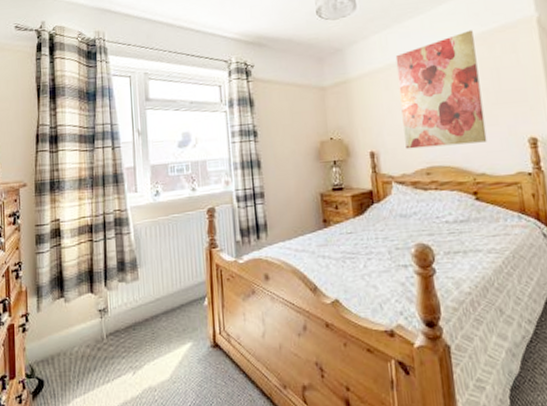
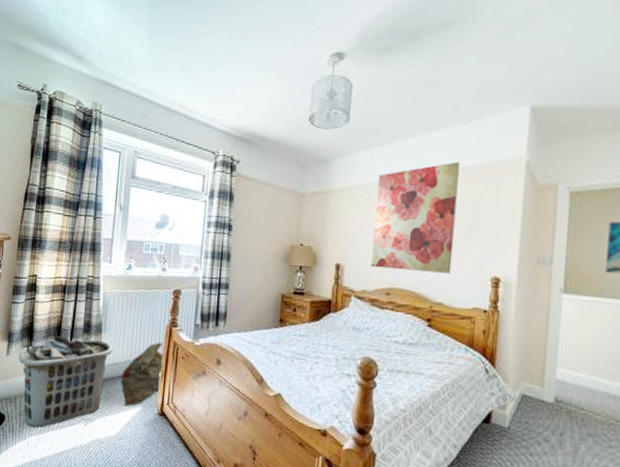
clothes hamper: none [51,277,153,387] -> present [18,336,114,427]
bag: none [165,267,210,345] -> present [121,342,164,407]

